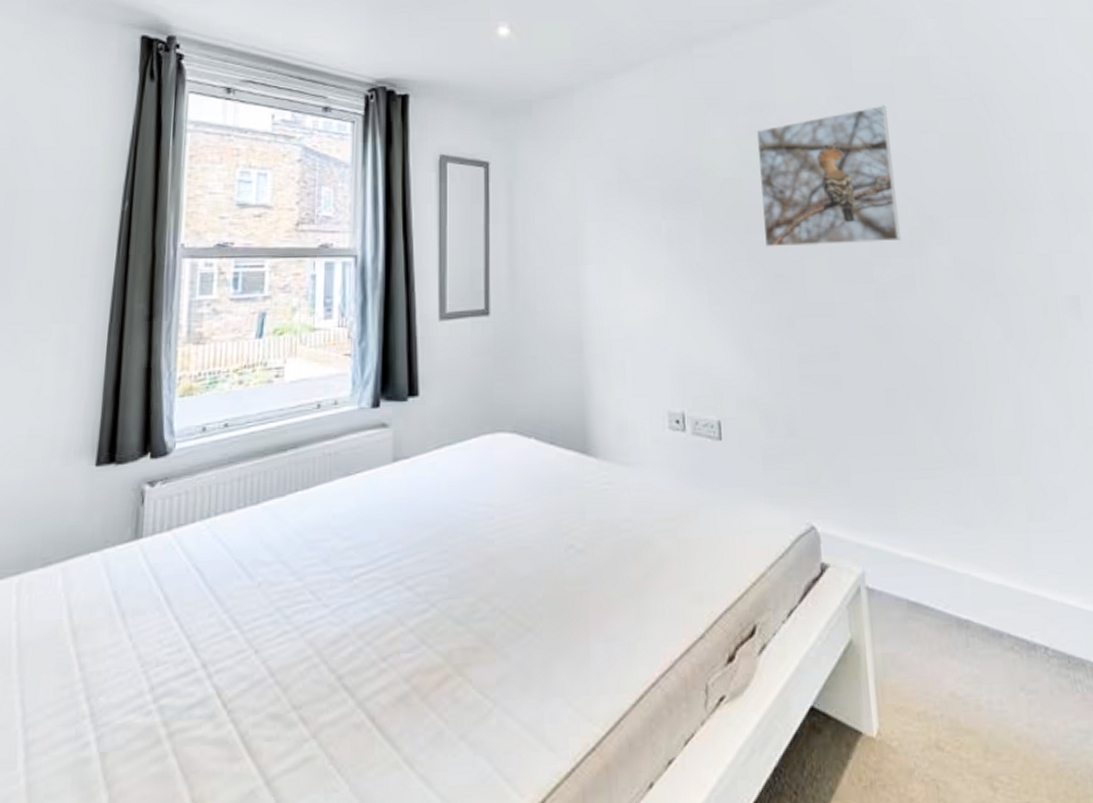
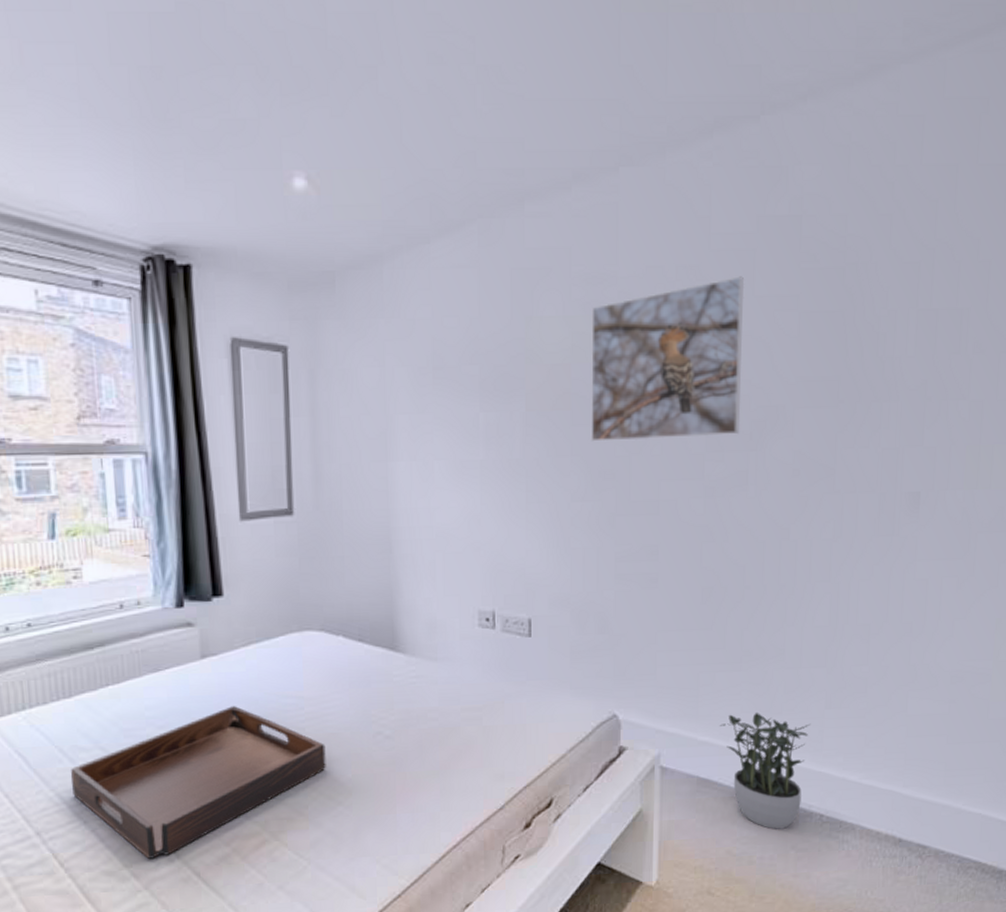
serving tray: none [247,515,516,698] -> present [70,706,326,859]
potted plant: none [922,524,1022,665] -> present [719,711,811,829]

